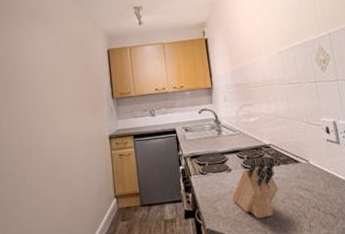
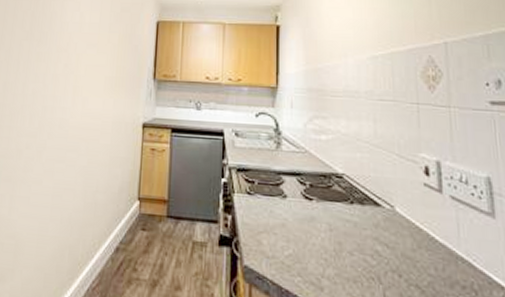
knife block: present [232,157,278,219] -> none [284,188,349,270]

